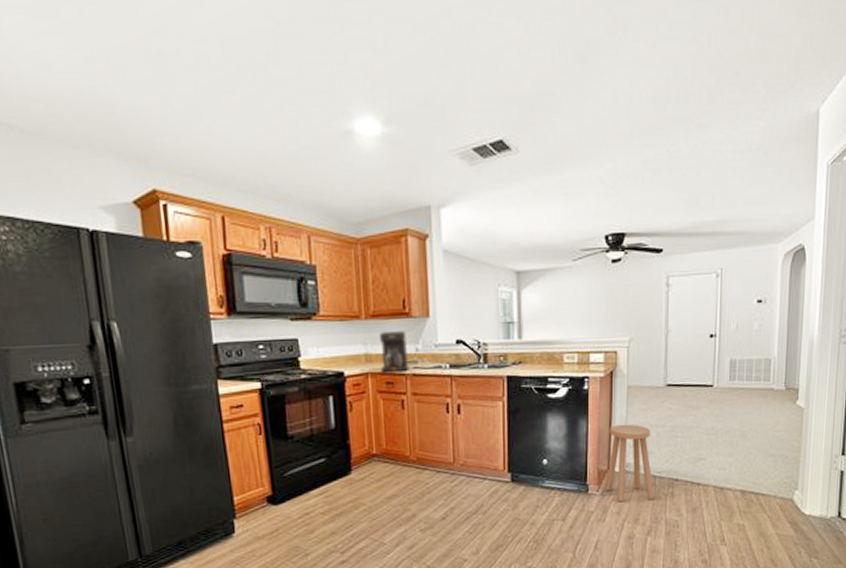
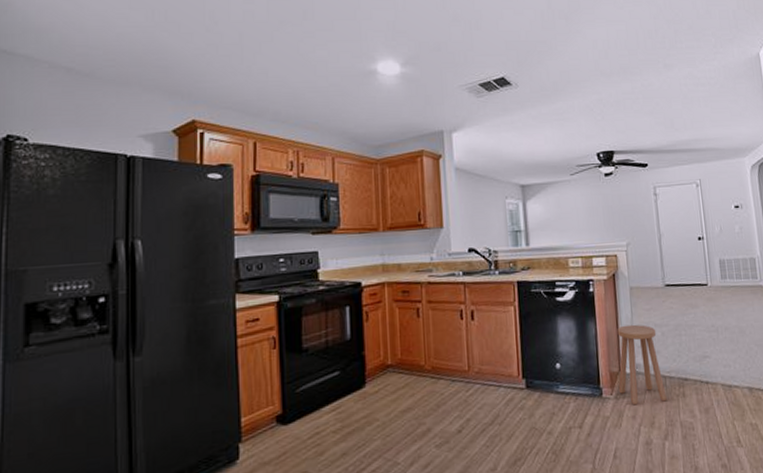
coffee maker: present [380,330,409,373] -> none [396,241,424,282]

